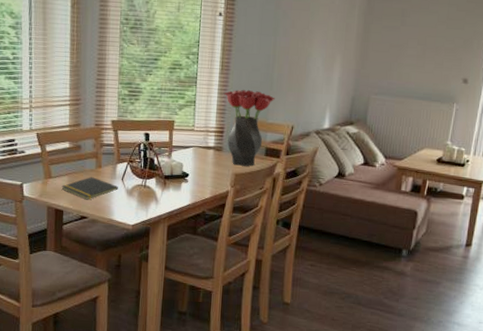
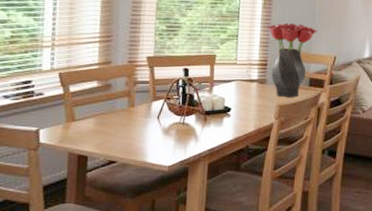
notepad: present [61,177,118,200] -> none [86,117,153,143]

